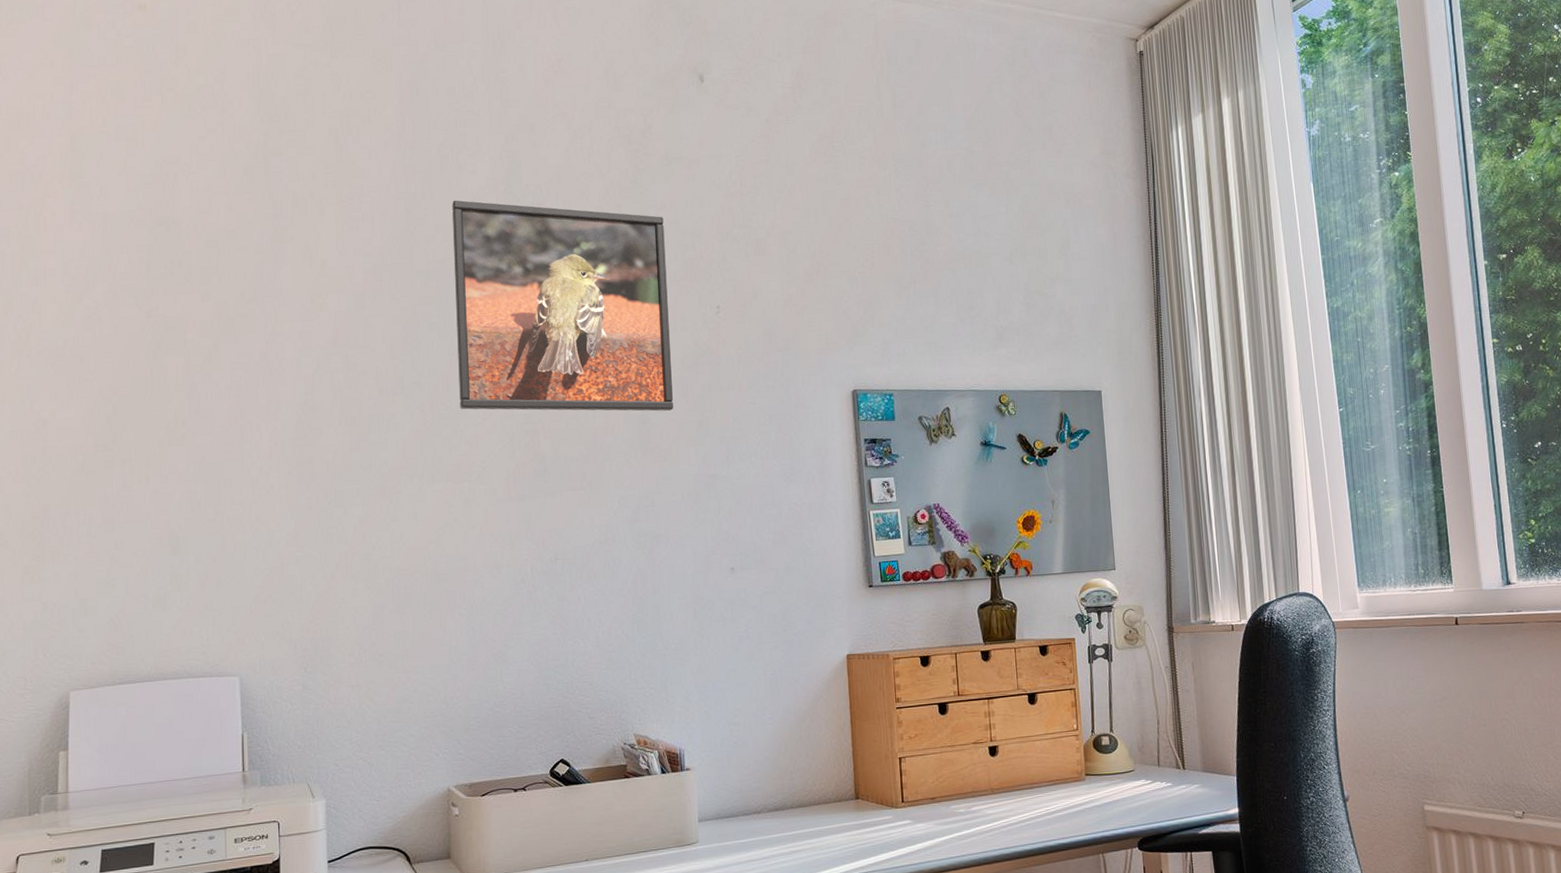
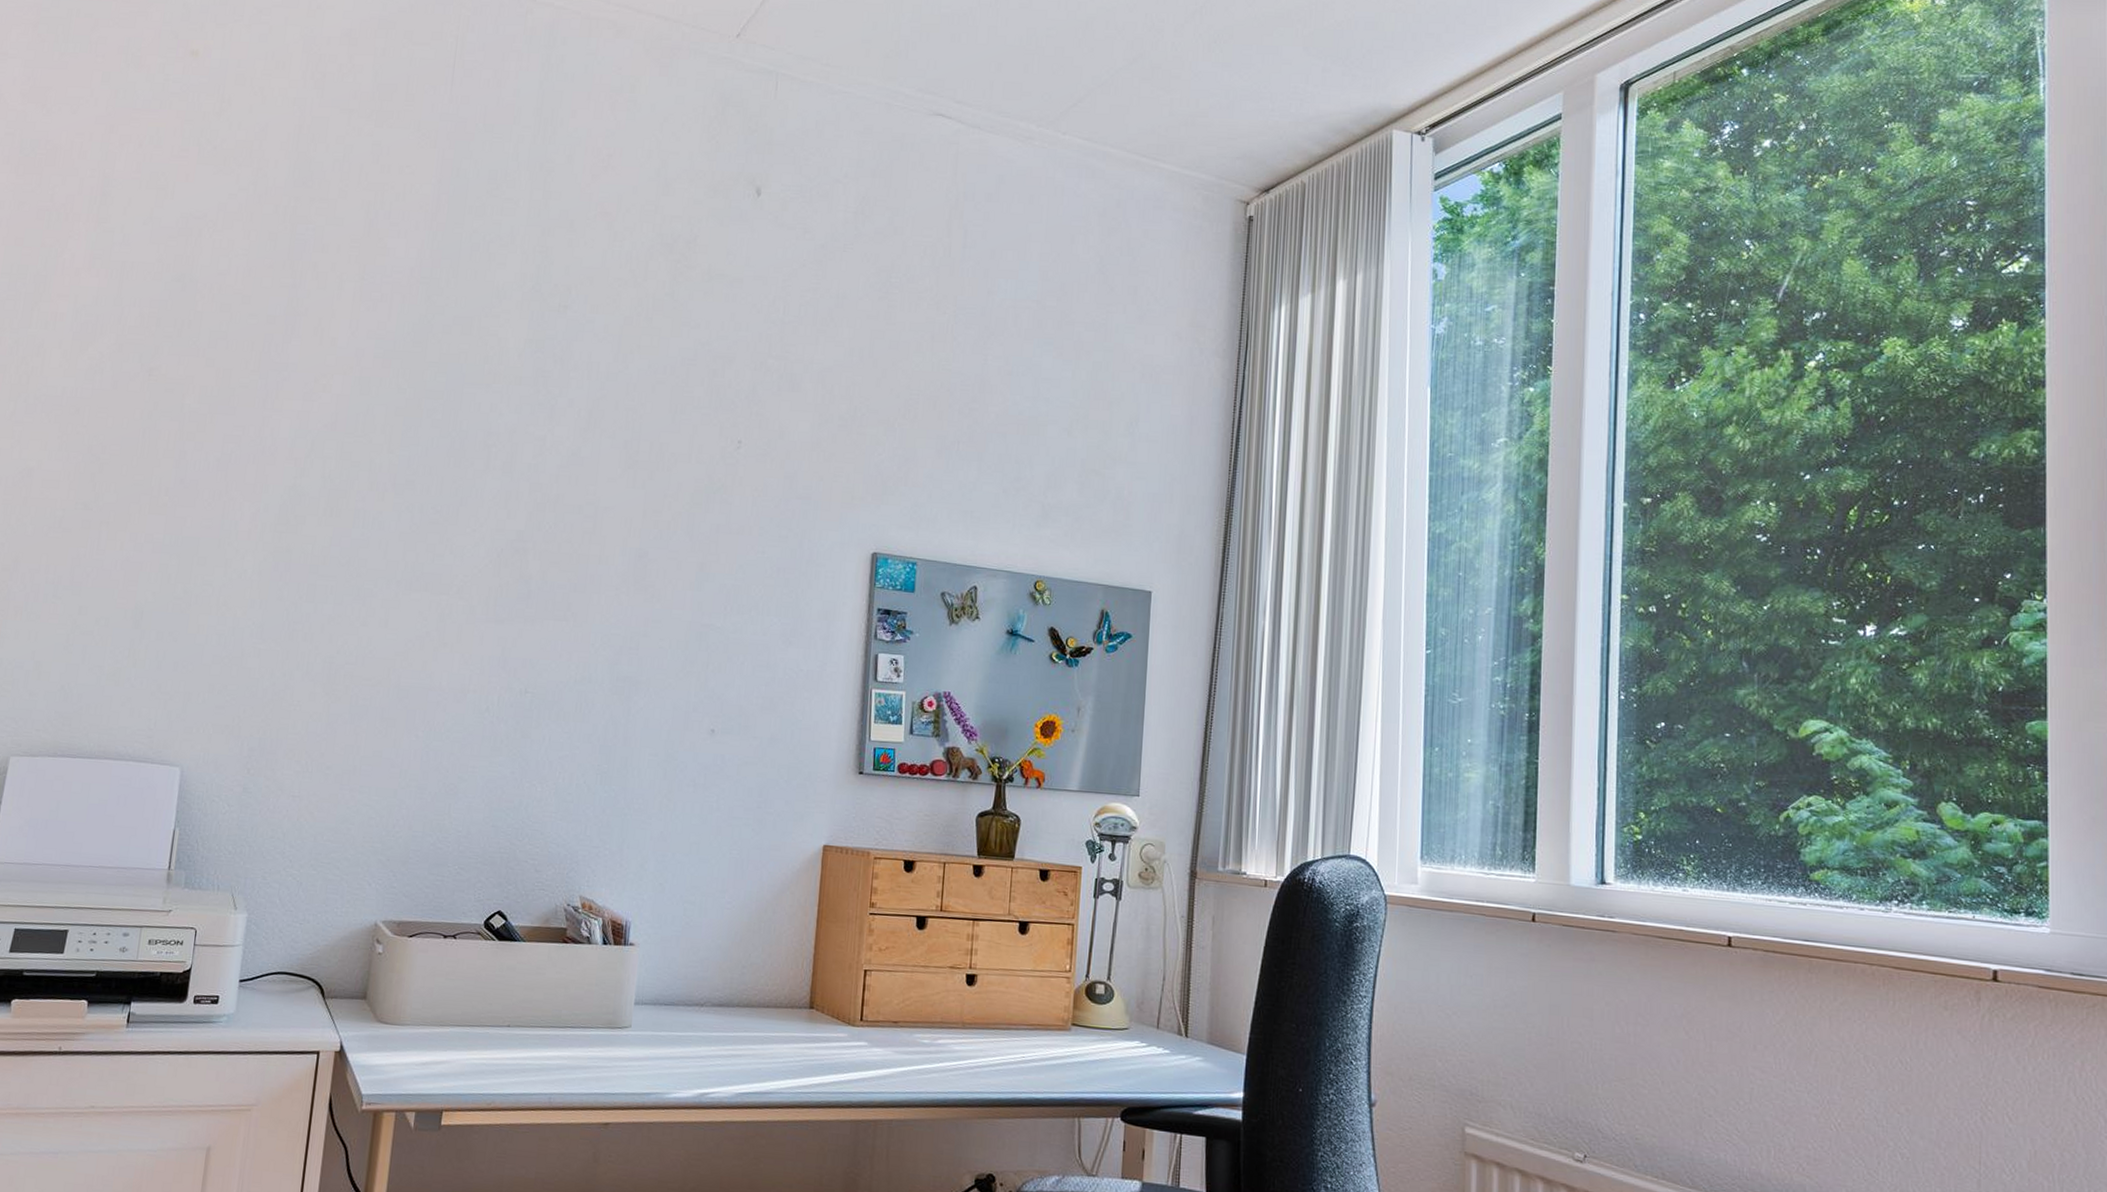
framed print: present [451,200,673,412] -> none [450,291,695,548]

